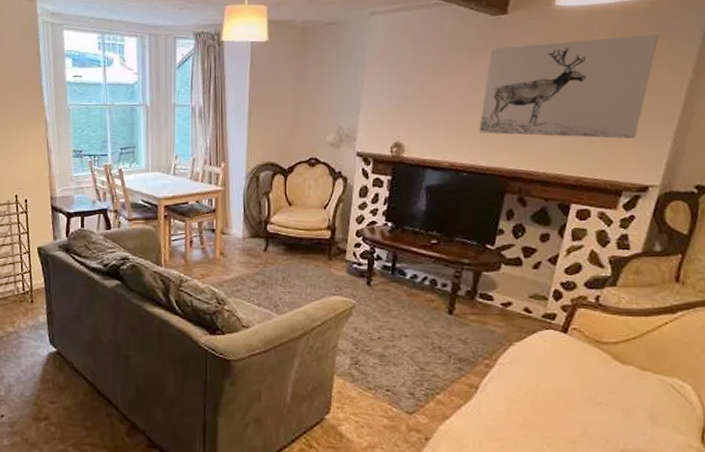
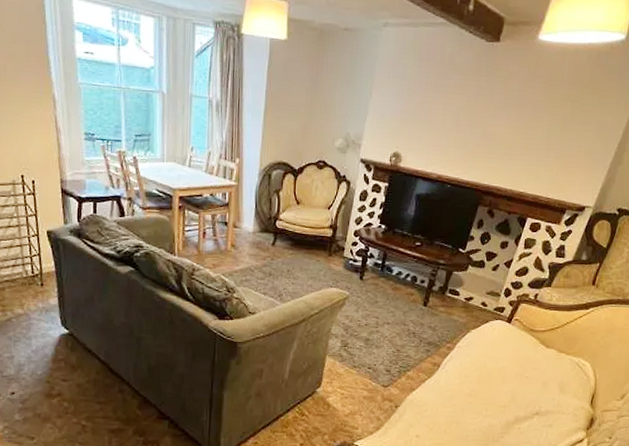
wall art: present [479,34,659,139] -> none [465,72,612,167]

